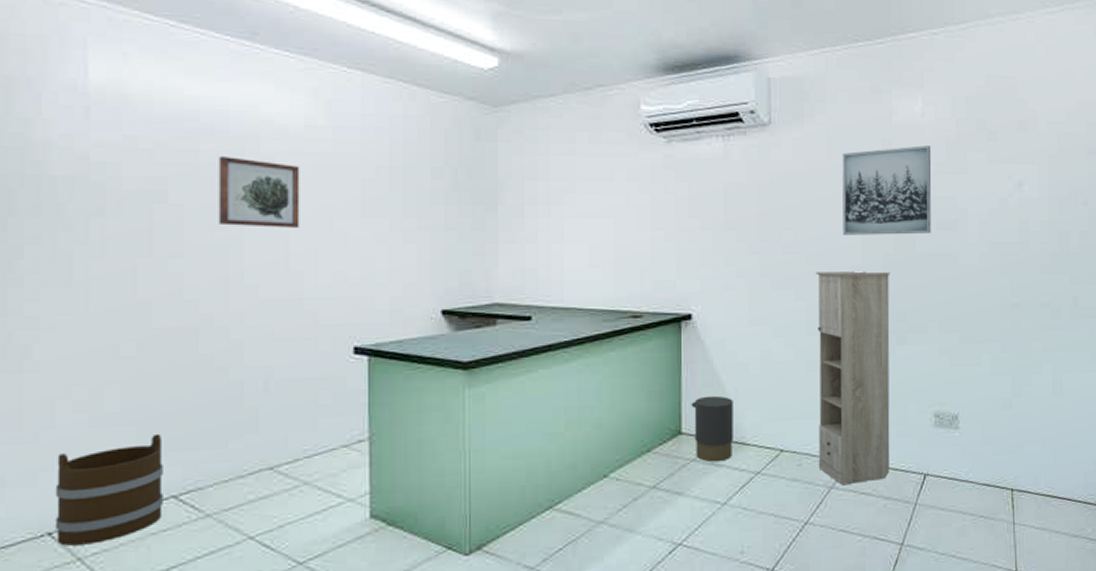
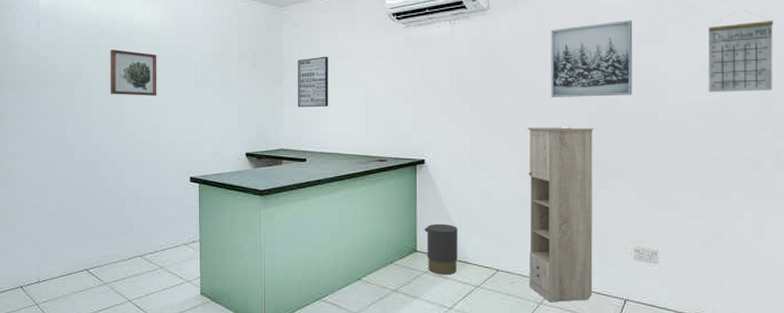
bucket: present [54,433,163,546] -> none [24,229,80,296]
wall art: none [519,176,564,247] -> present [298,56,329,108]
calendar: none [1007,140,1070,231] -> present [708,10,774,92]

